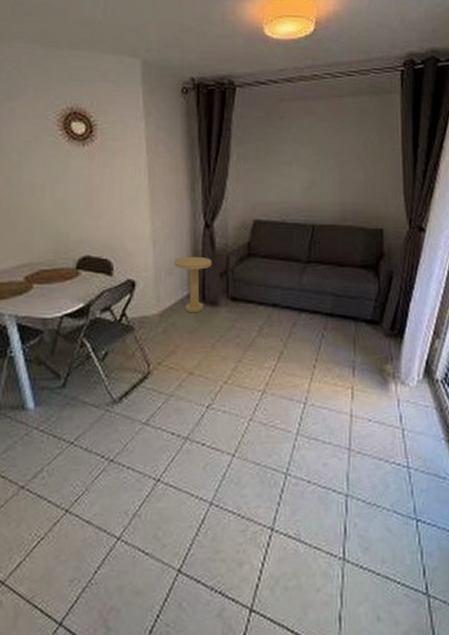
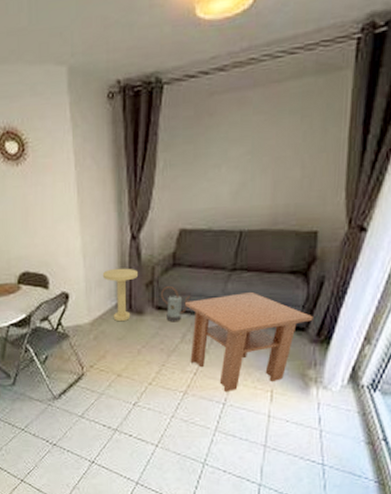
watering can: none [236,277,267,315] -> present [161,286,191,322]
coffee table: none [260,284,386,391] -> present [184,291,313,393]

